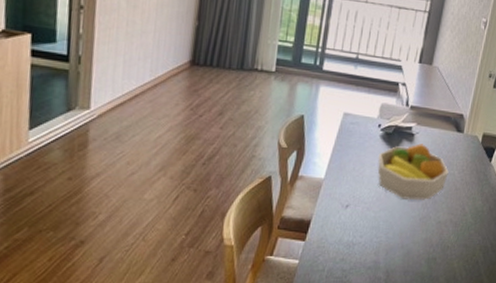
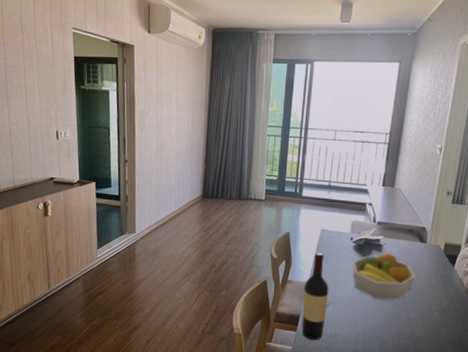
wine bottle: none [311,141,349,252] -> present [301,252,329,341]

